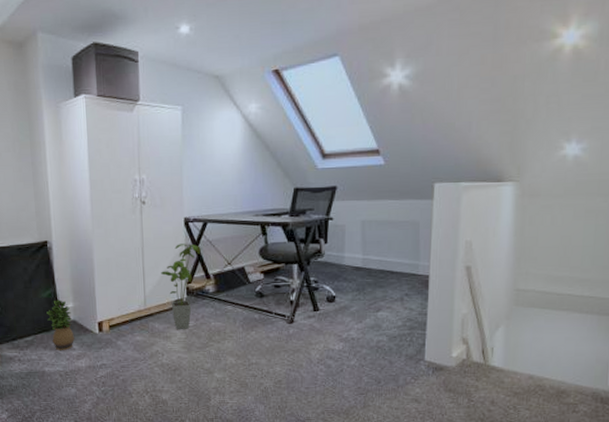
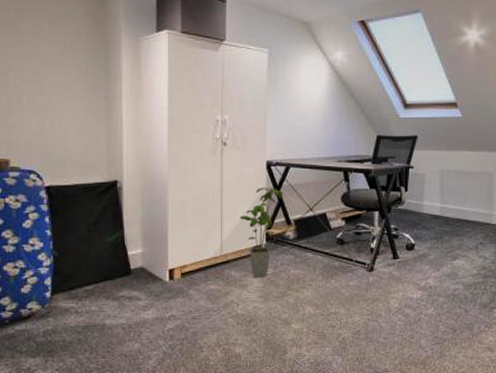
potted plant: present [46,300,75,350] -> none [112,244,142,301]

